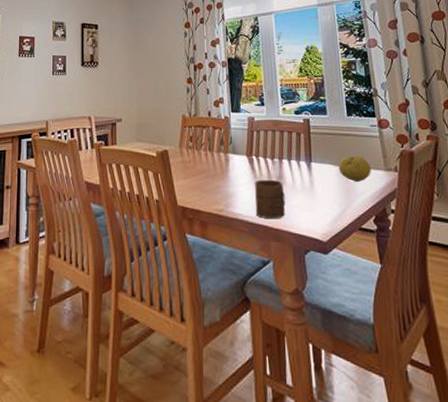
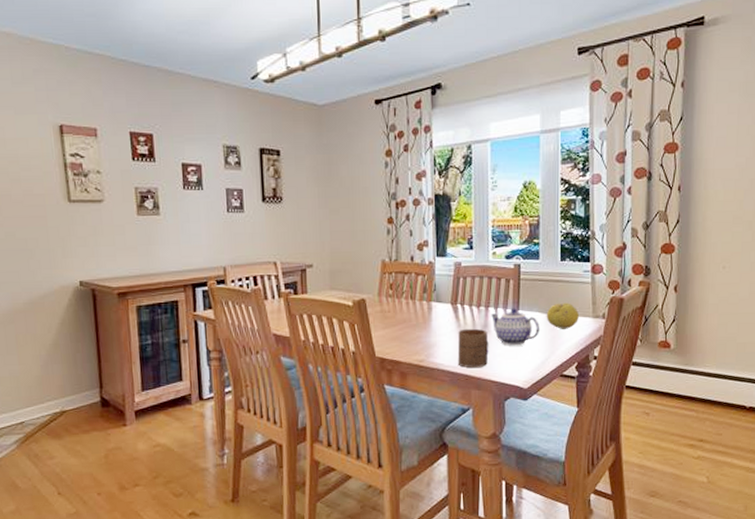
teapot: none [284,160,334,197] -> present [490,308,539,346]

